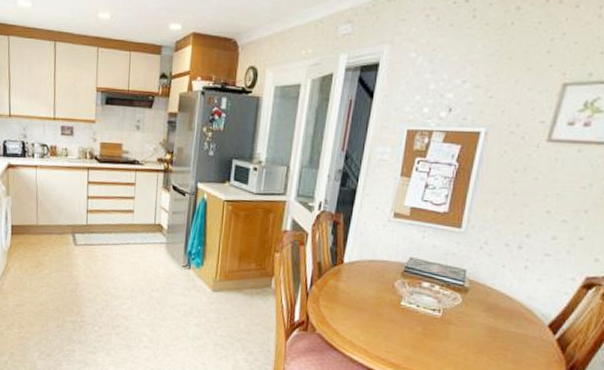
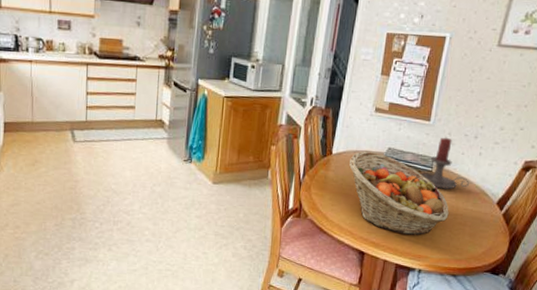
fruit basket: none [363,260,486,358] -> present [349,151,449,235]
candle holder: none [449,247,513,308] -> present [420,137,470,190]

